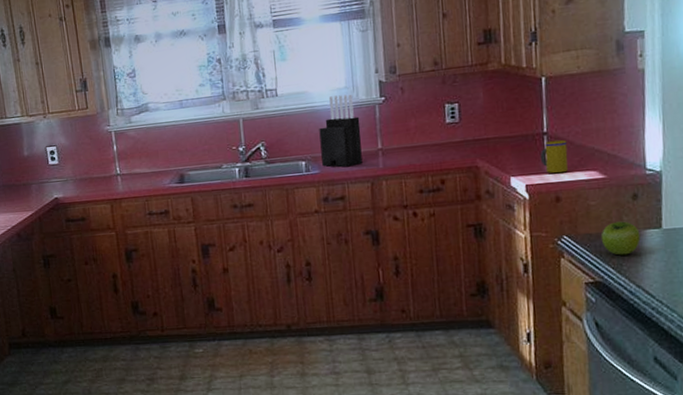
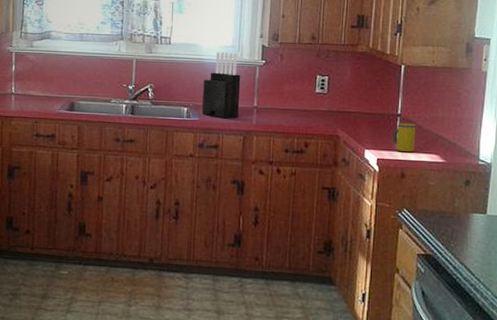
fruit: present [600,221,641,256] -> none [435,202,468,234]

